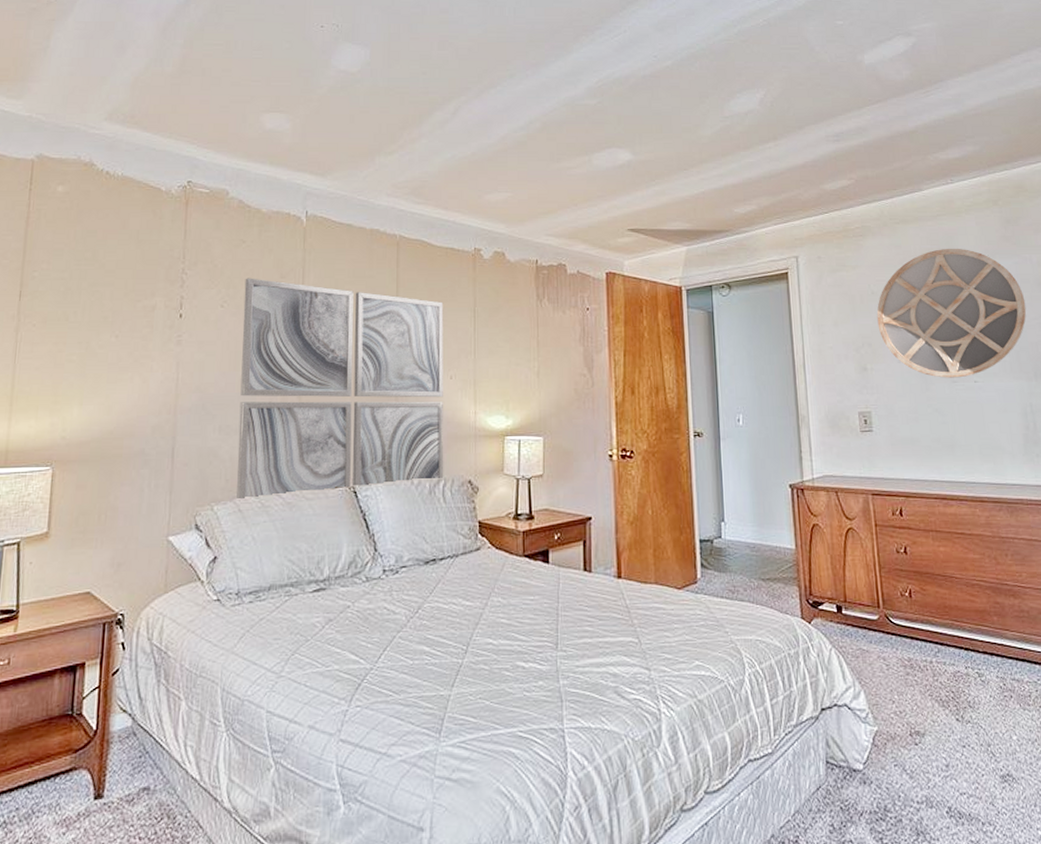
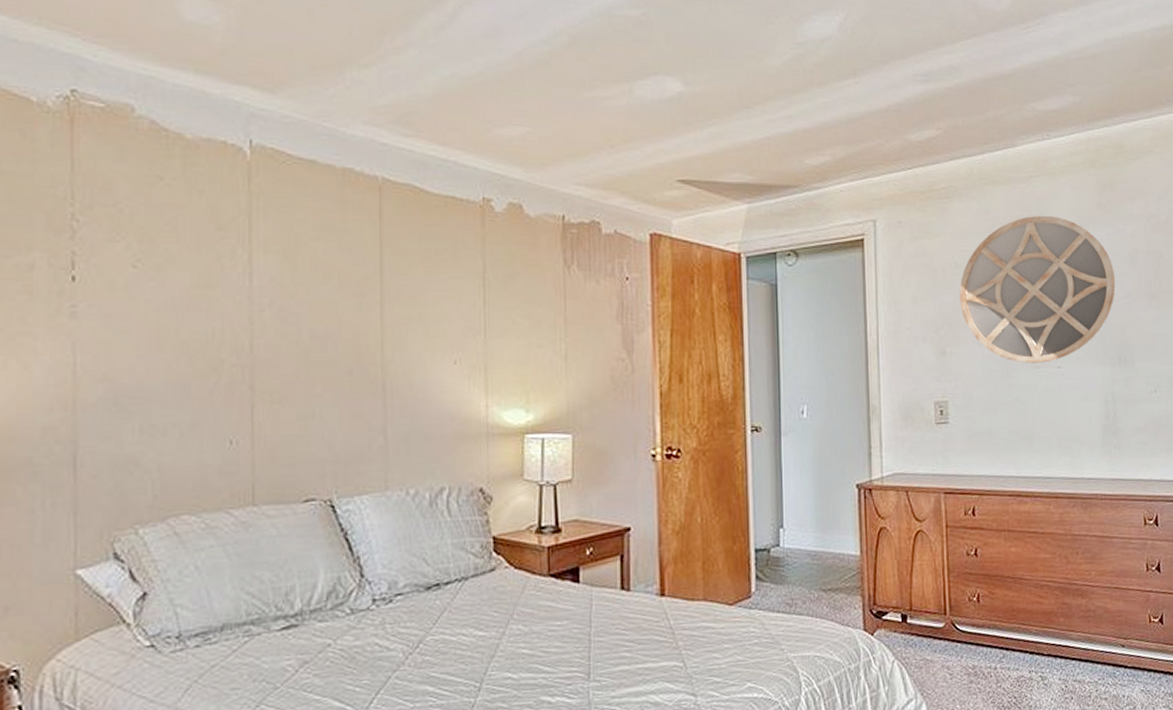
wall art: present [237,278,444,498] -> none [165,228,448,518]

